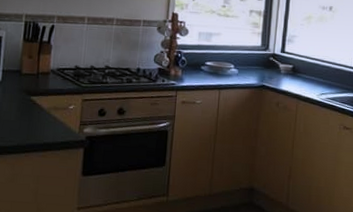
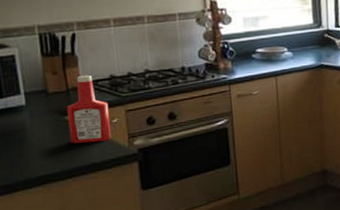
ketchup bottle: none [31,62,69,125] -> present [67,75,112,143]

